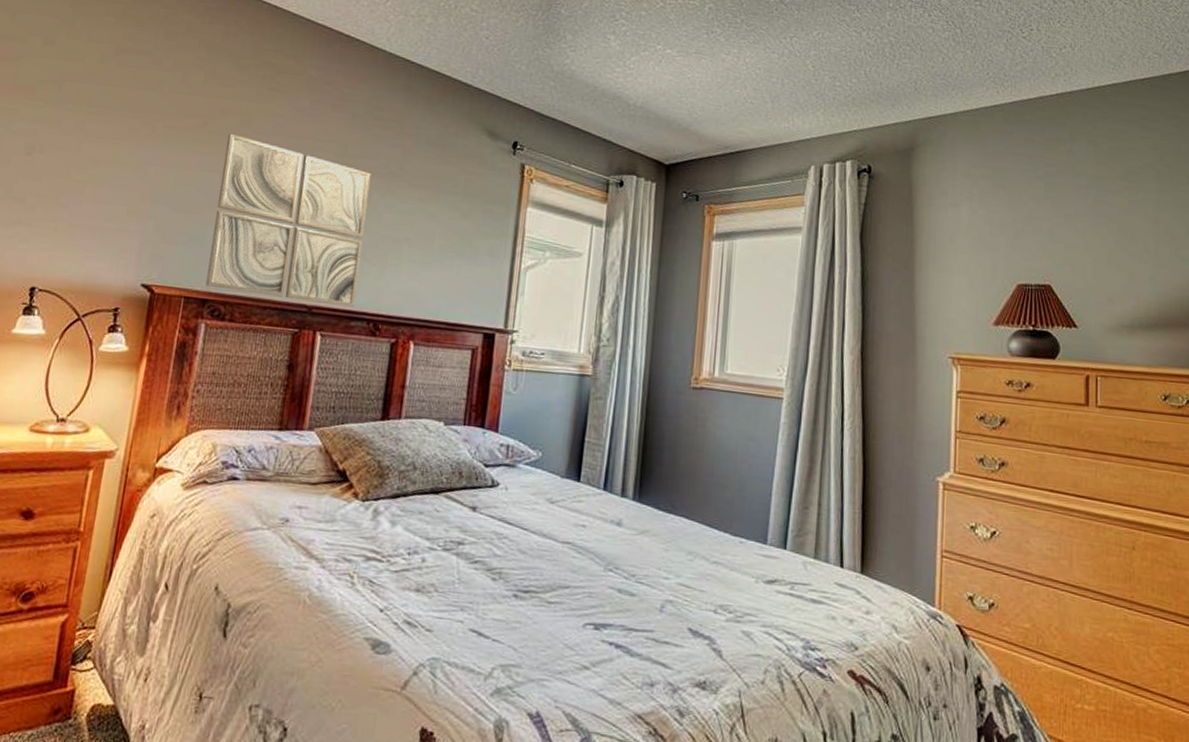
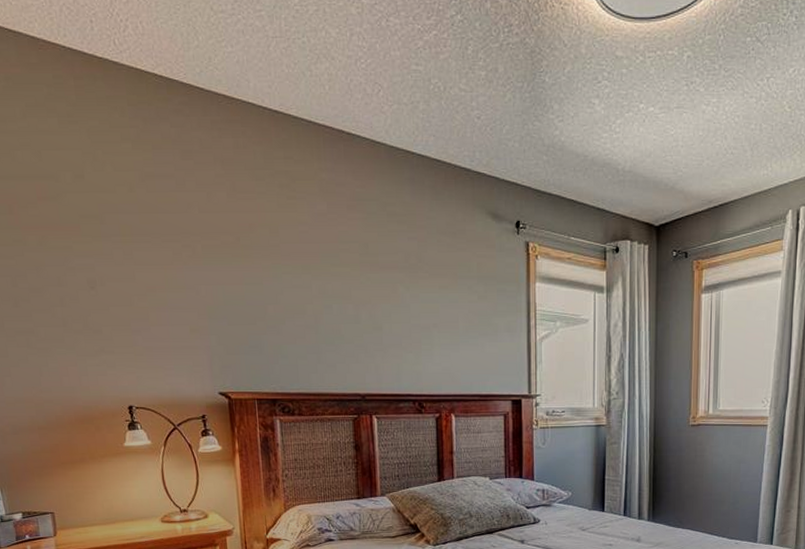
wall art: present [205,133,371,307] -> none [260,245,400,391]

